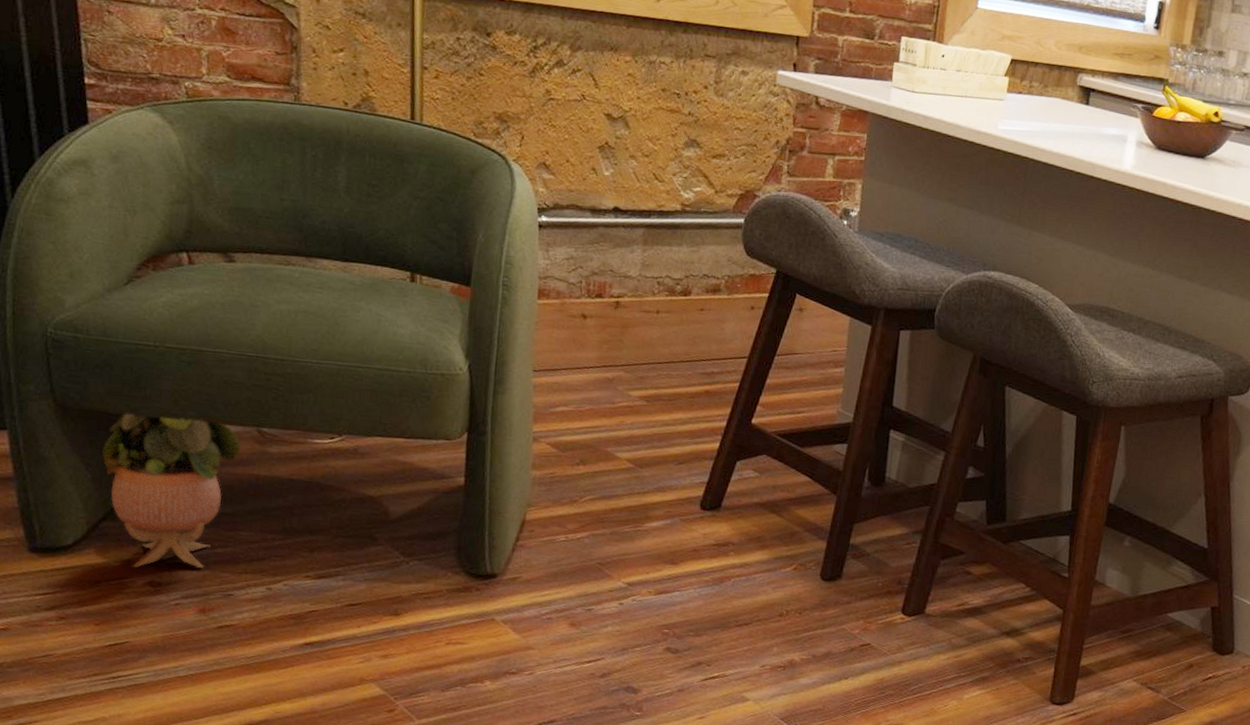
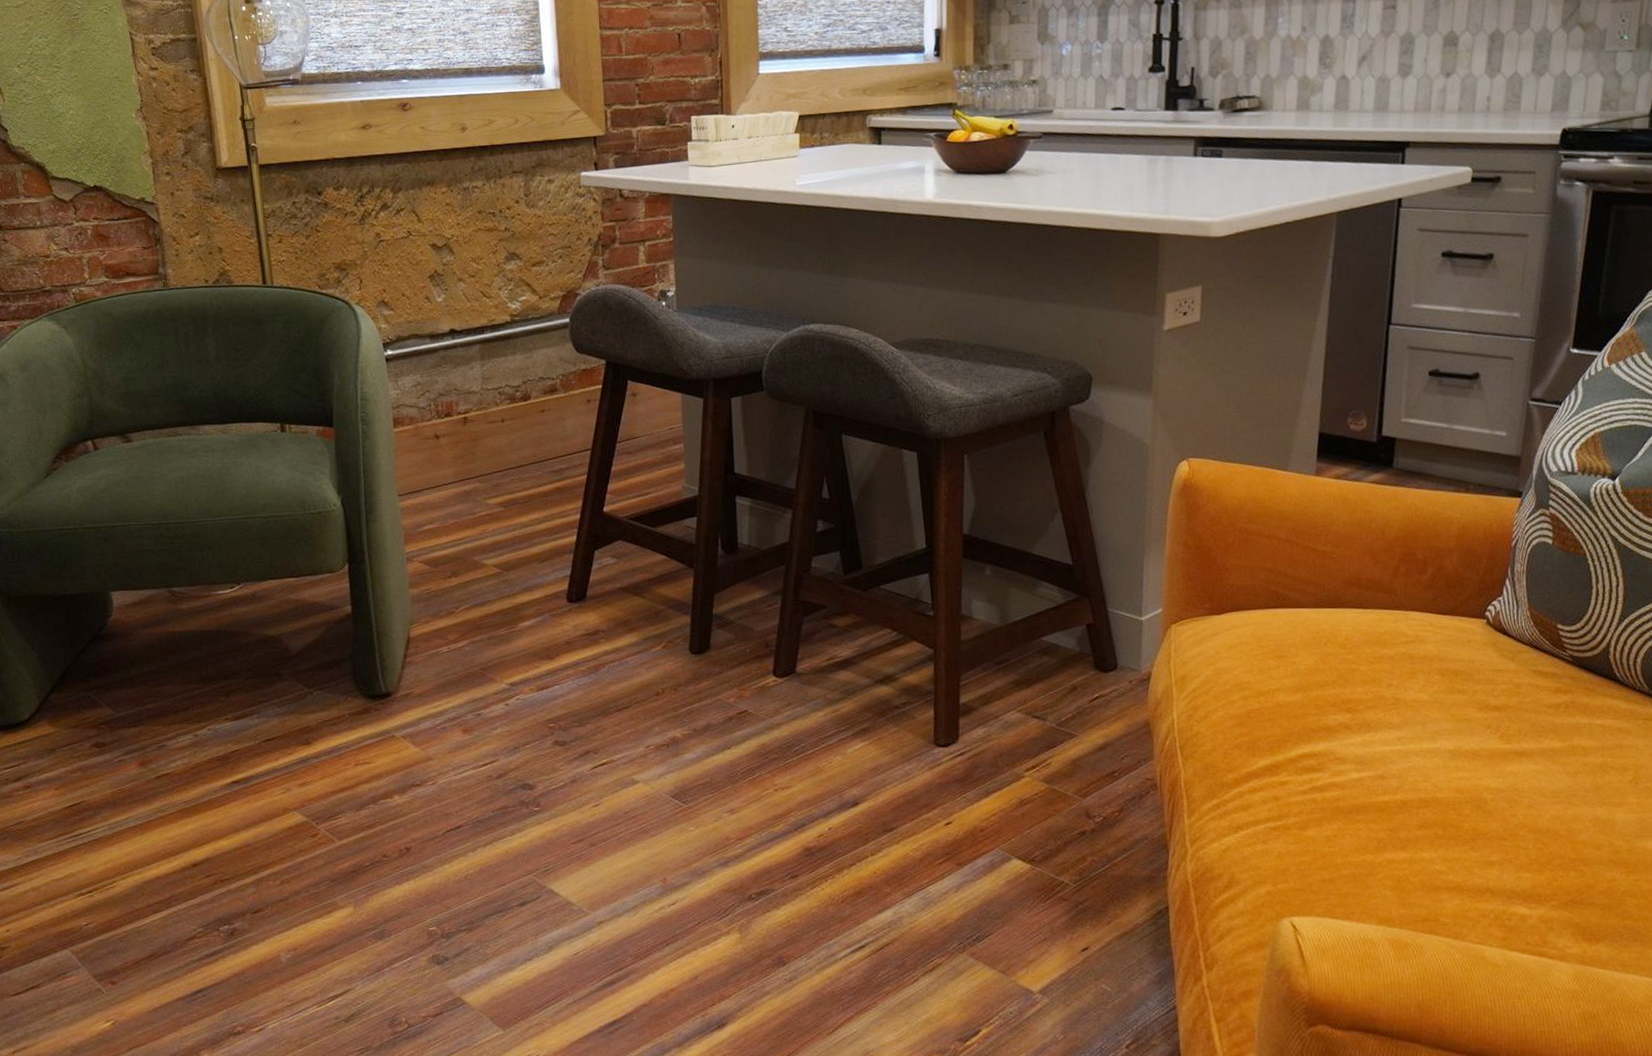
potted plant: present [102,411,240,568] -> none [44,587,156,733]

